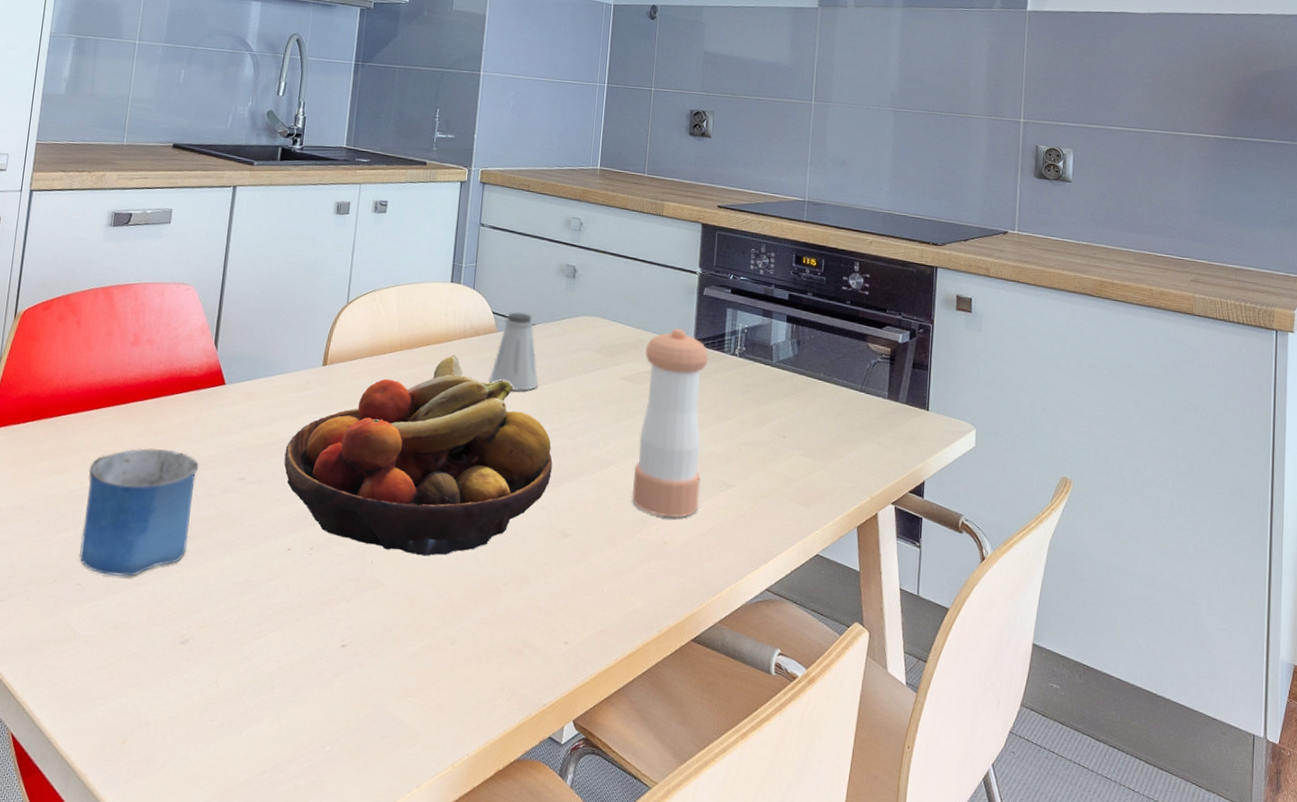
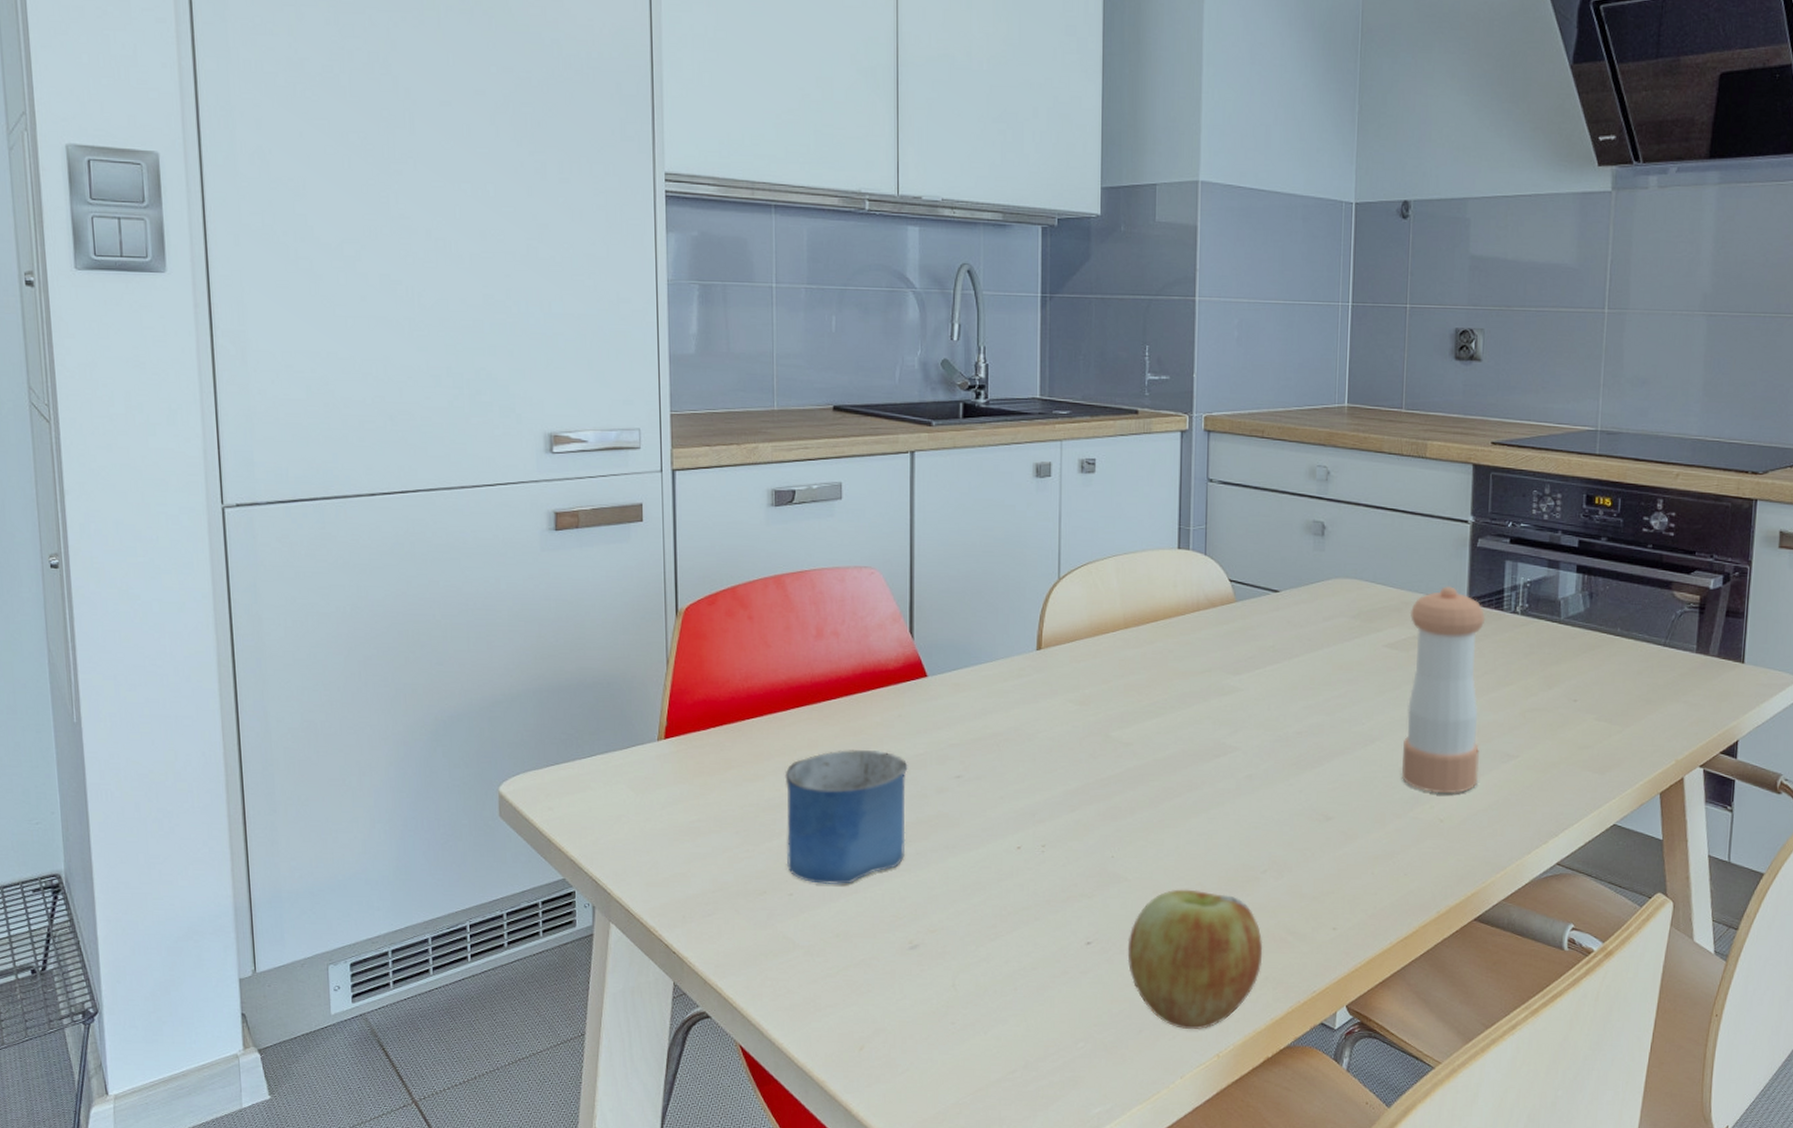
fruit bowl: present [284,354,553,557] -> none [1003,629,1309,848]
apple: none [377,597,501,739] -> present [1127,889,1263,1030]
saltshaker: present [489,312,538,392] -> none [1230,578,1287,667]

